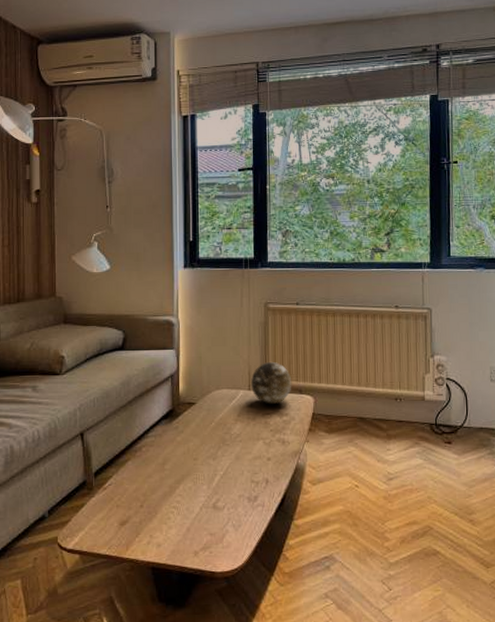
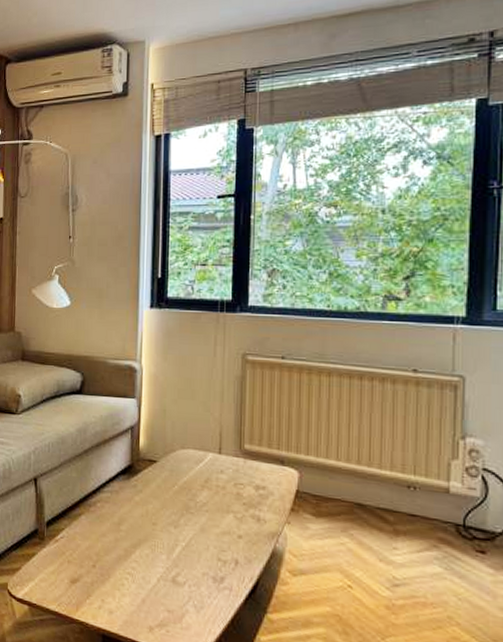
decorative orb: present [251,362,292,405] -> none [222,423,272,474]

